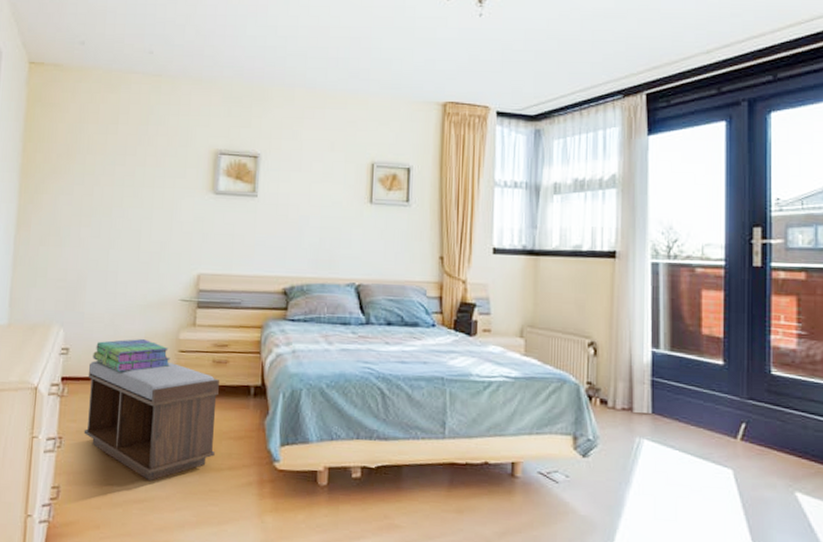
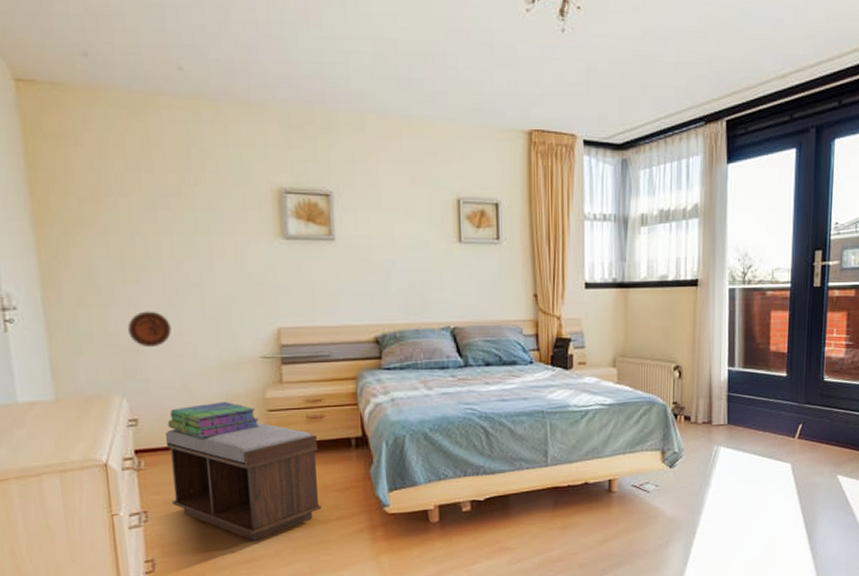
decorative plate: none [75,251,110,284] -> present [128,311,172,348]

